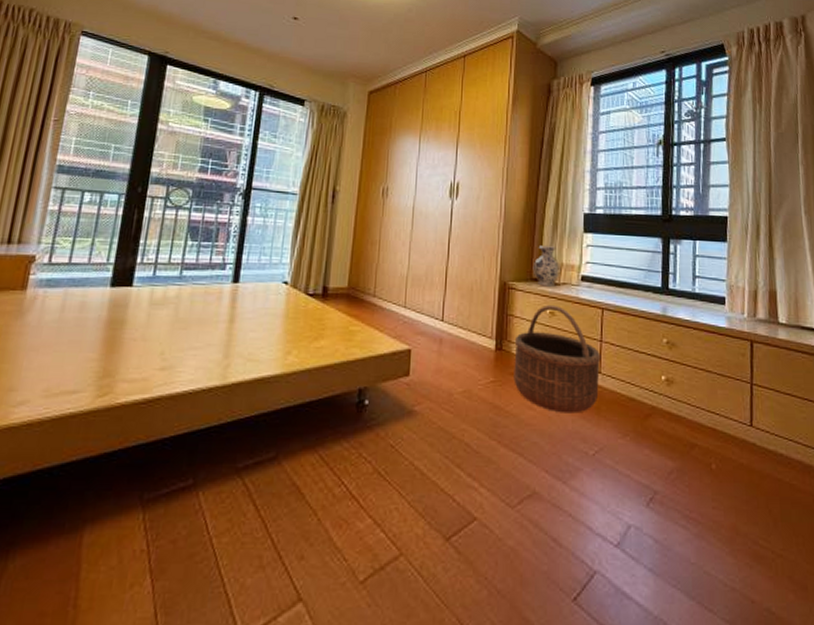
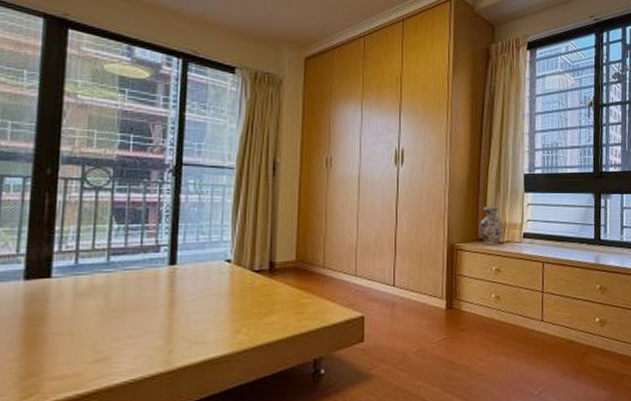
basket: present [514,304,601,414] -> none [464,262,543,361]

